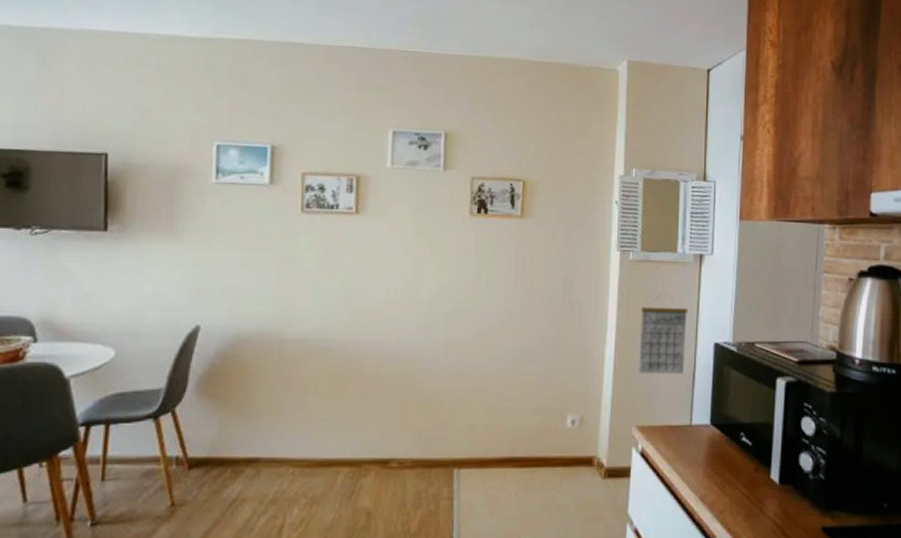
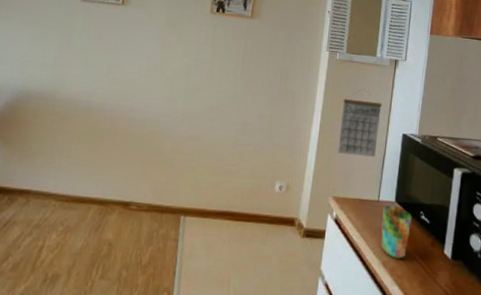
cup: none [696,428,731,491] -> present [380,204,412,259]

